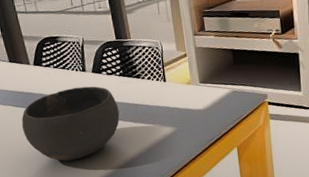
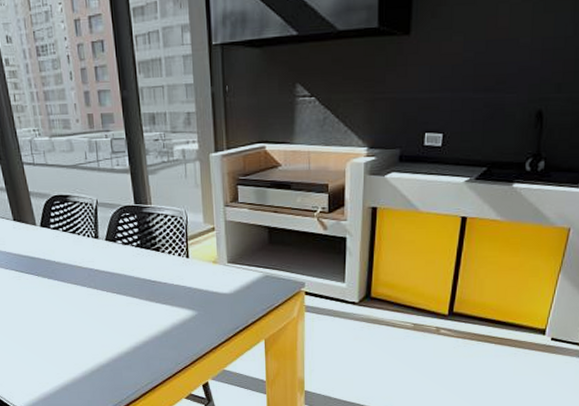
bowl: present [21,86,120,161] -> none [25,256,134,337]

